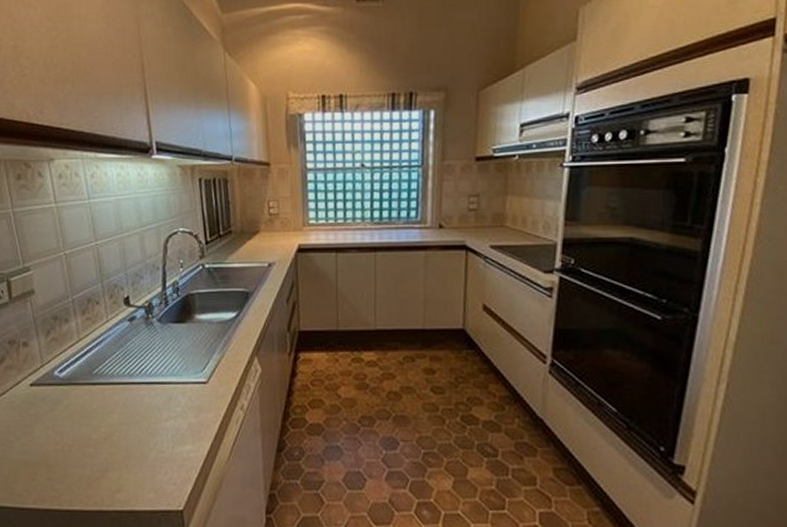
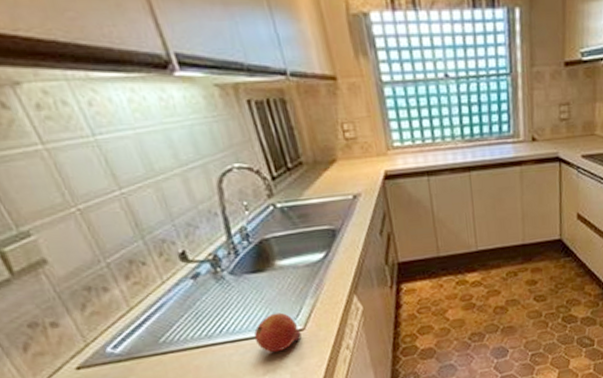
fruit: none [165,363,204,401] -> present [254,312,302,353]

